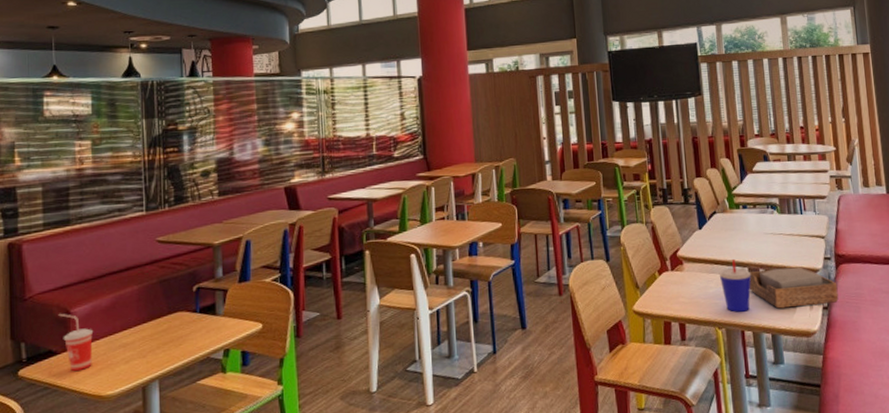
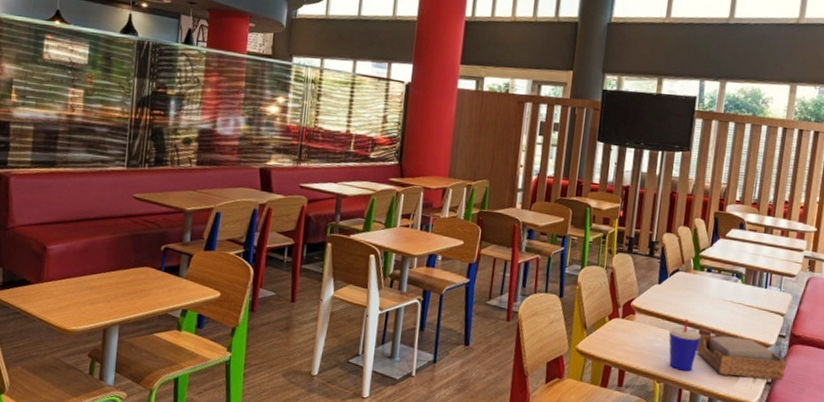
beverage cup: present [58,313,94,372] -> none [35,247,66,303]

